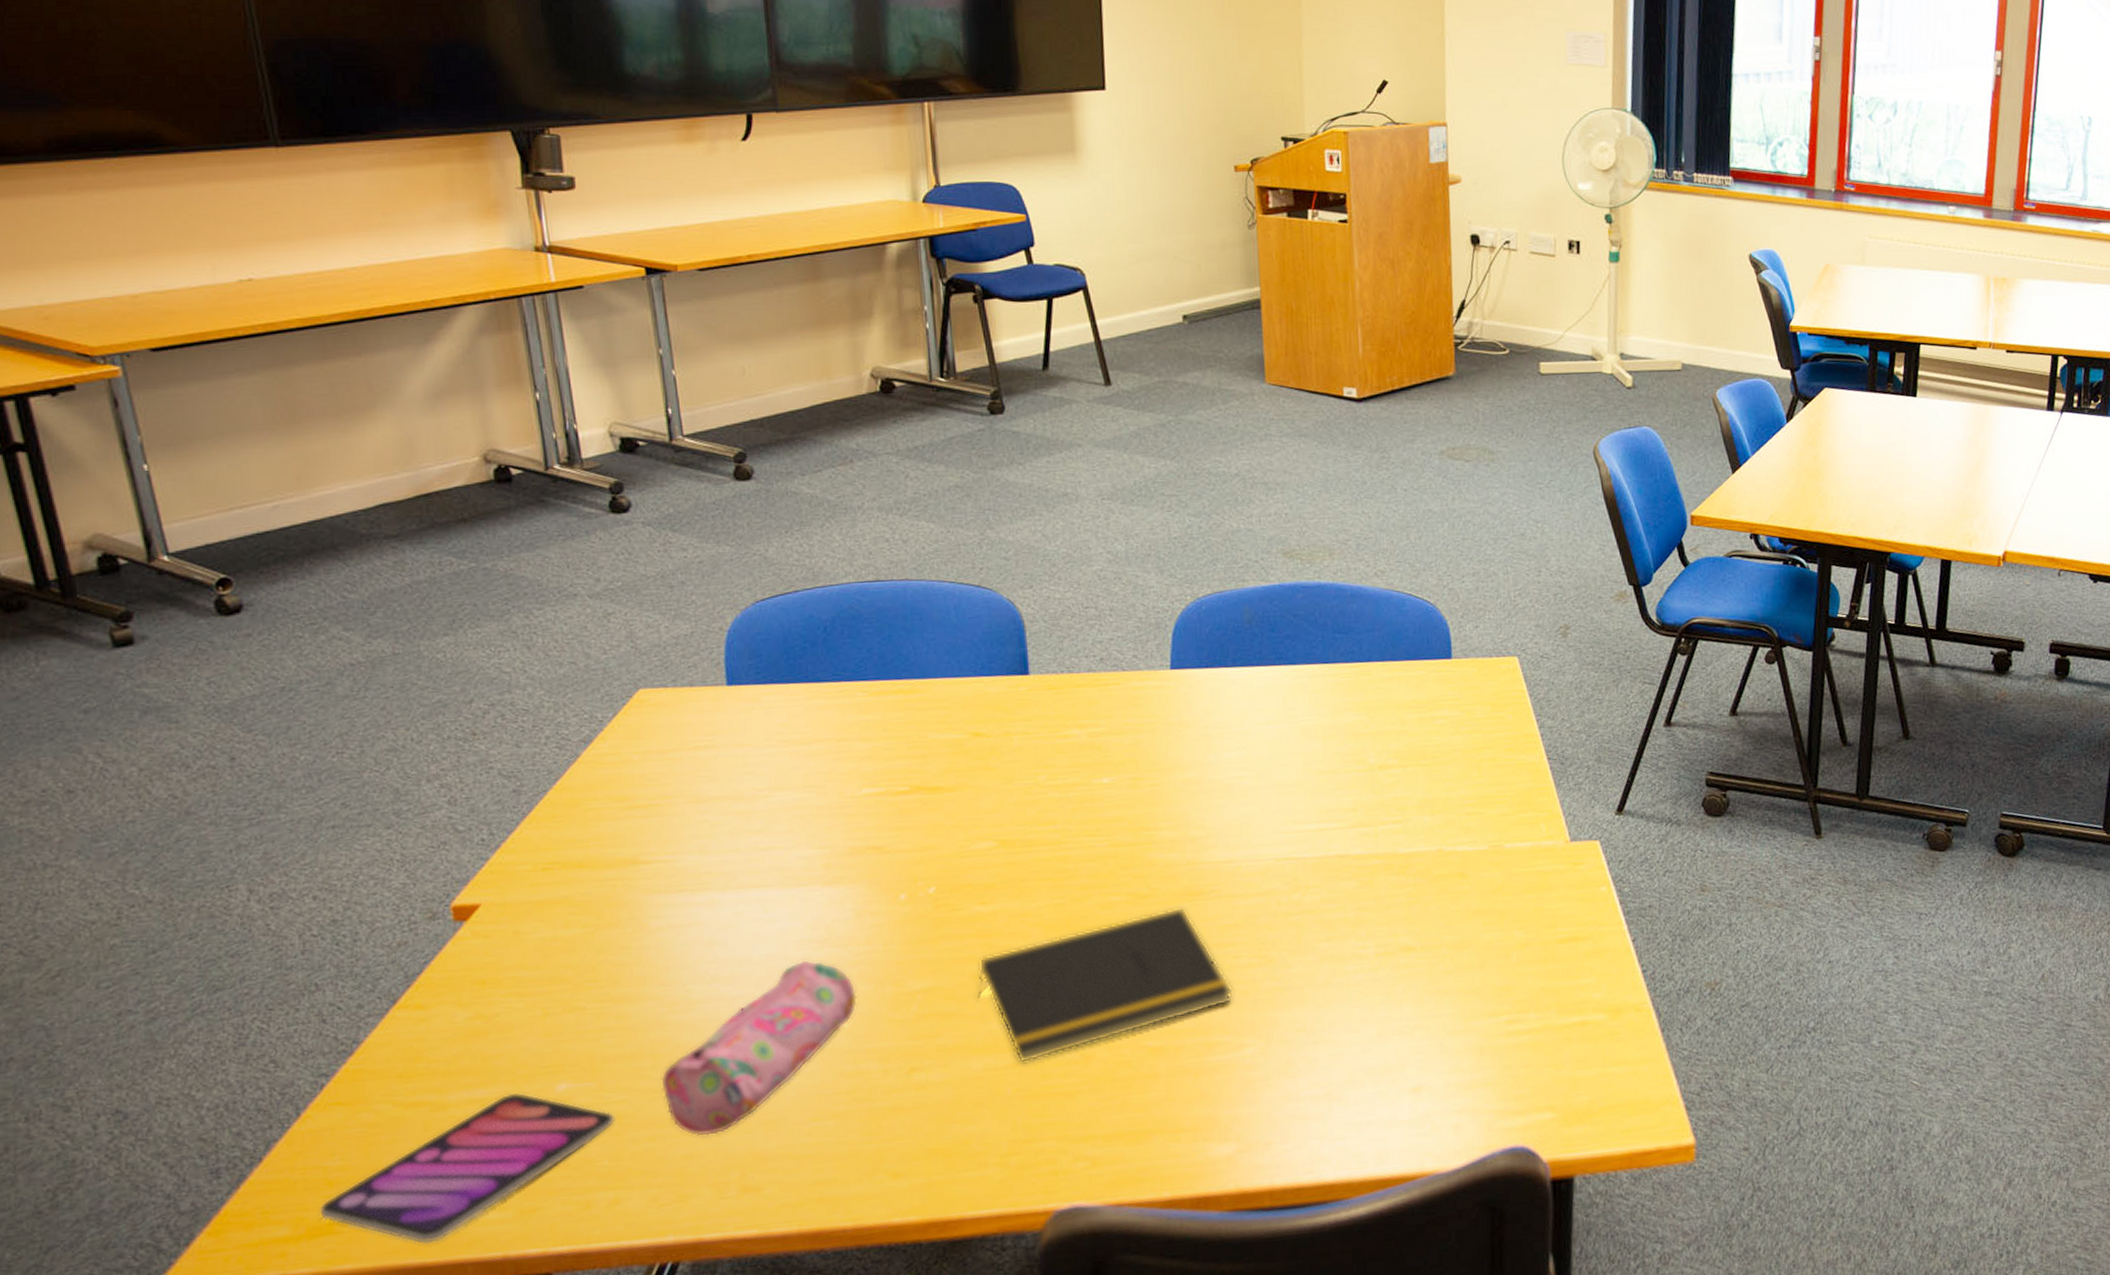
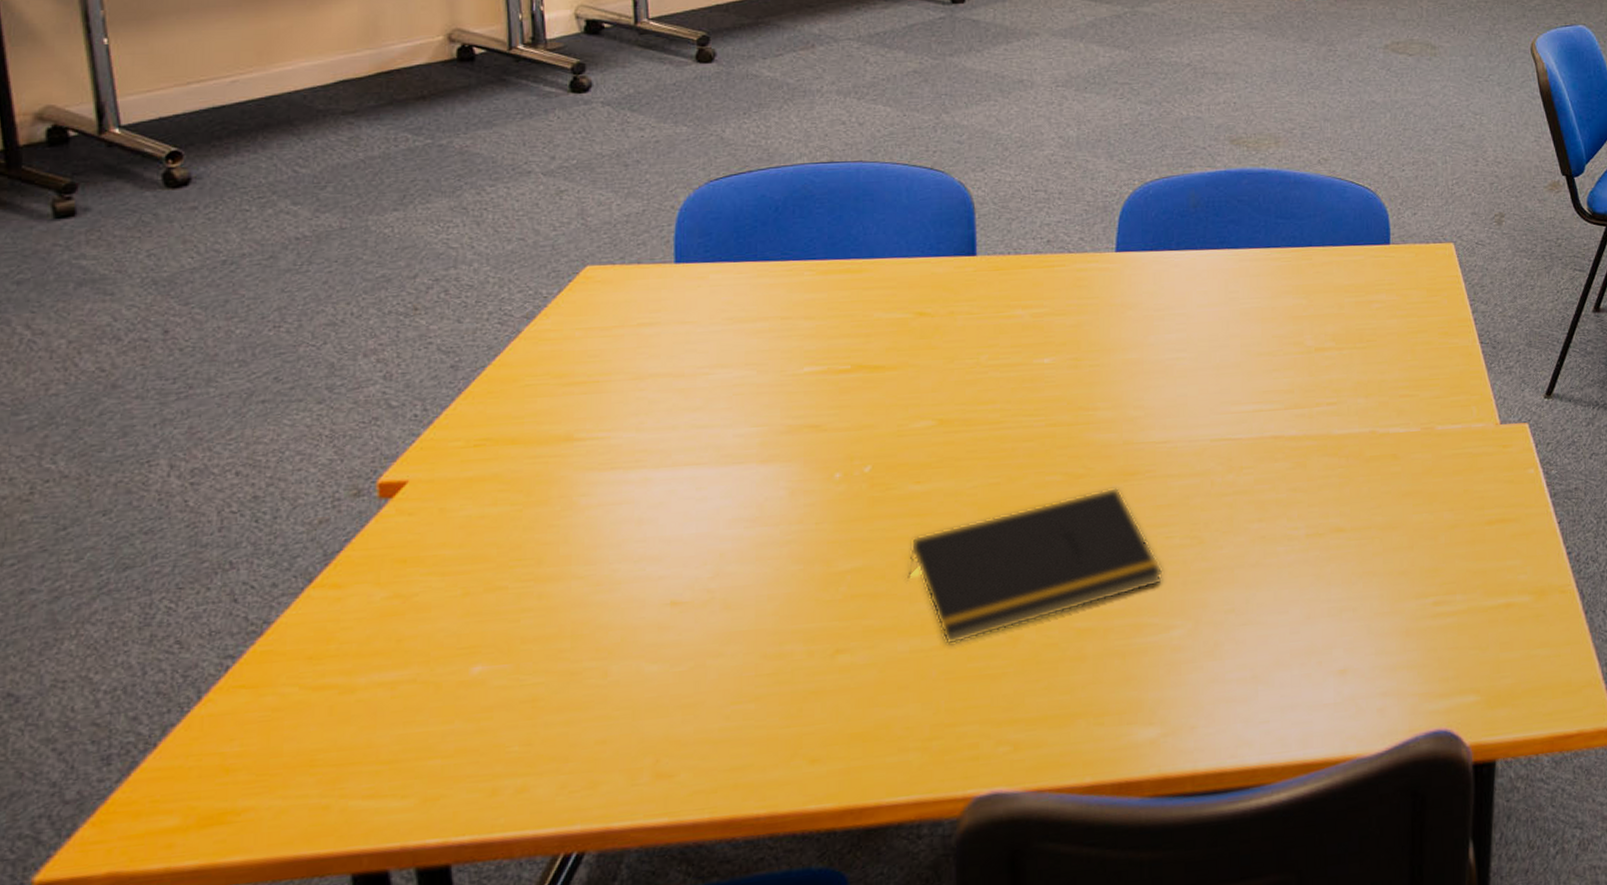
tablet: present [320,1093,615,1244] -> none [213,675,529,834]
pencil case: present [661,960,857,1137] -> none [579,539,785,721]

